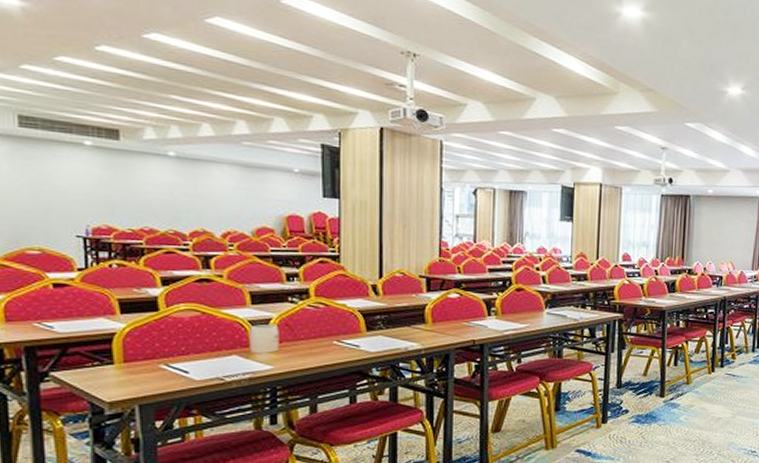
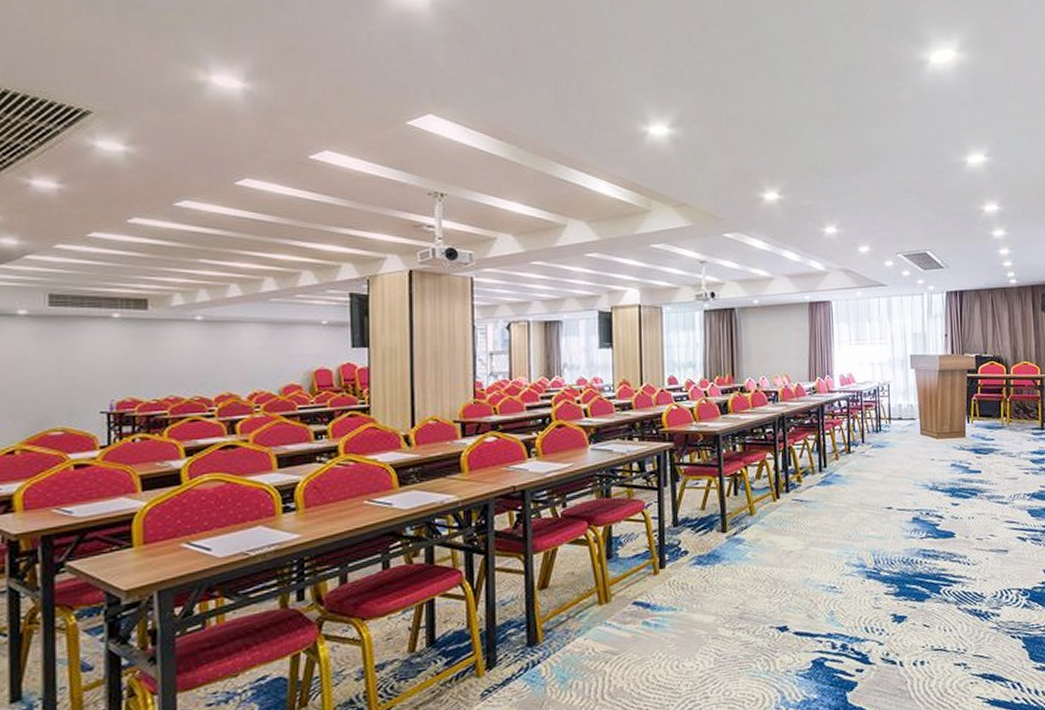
mug: present [248,324,279,354] -> none [274,489,307,523]

